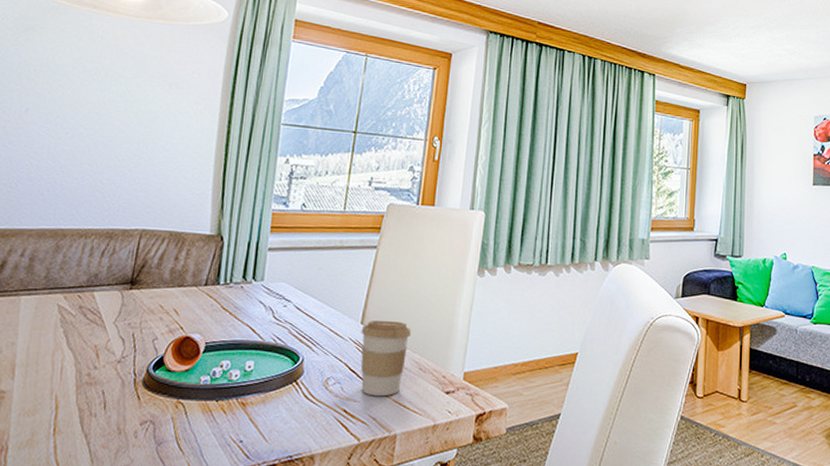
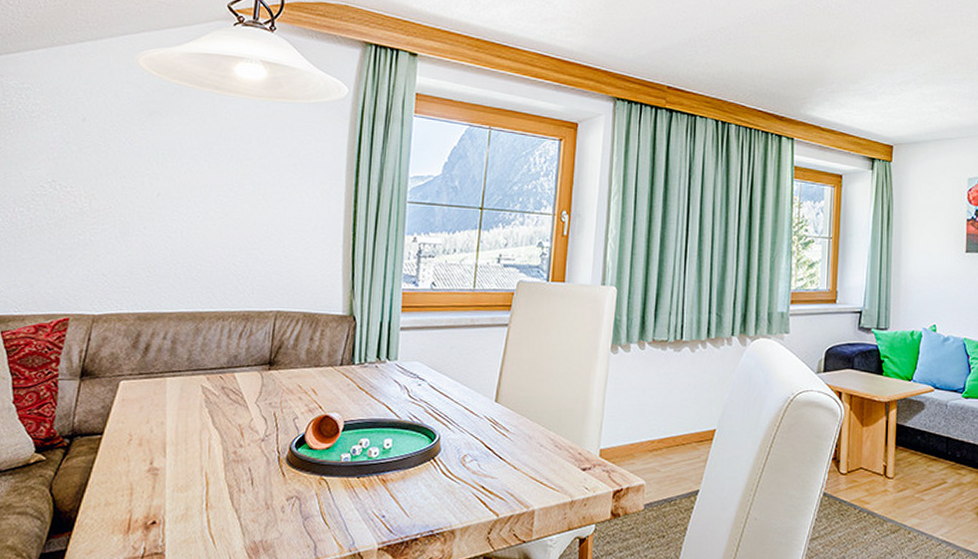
coffee cup: present [361,320,411,397] -> none [495,398,545,473]

